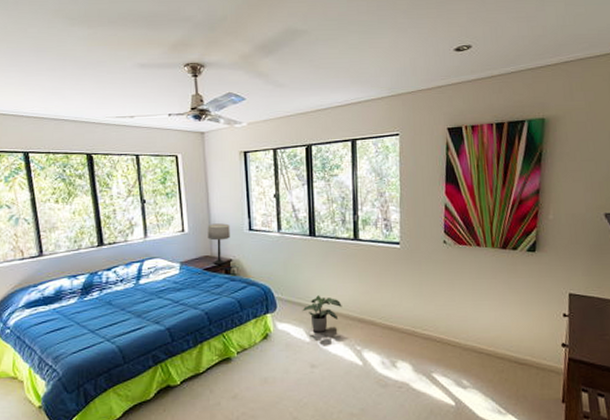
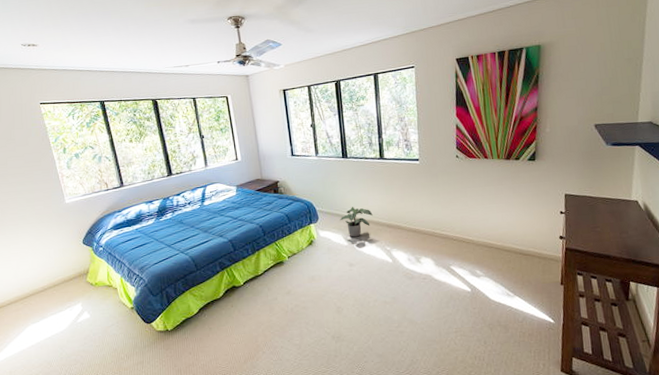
table lamp: present [207,223,230,265] -> none [257,151,276,186]

